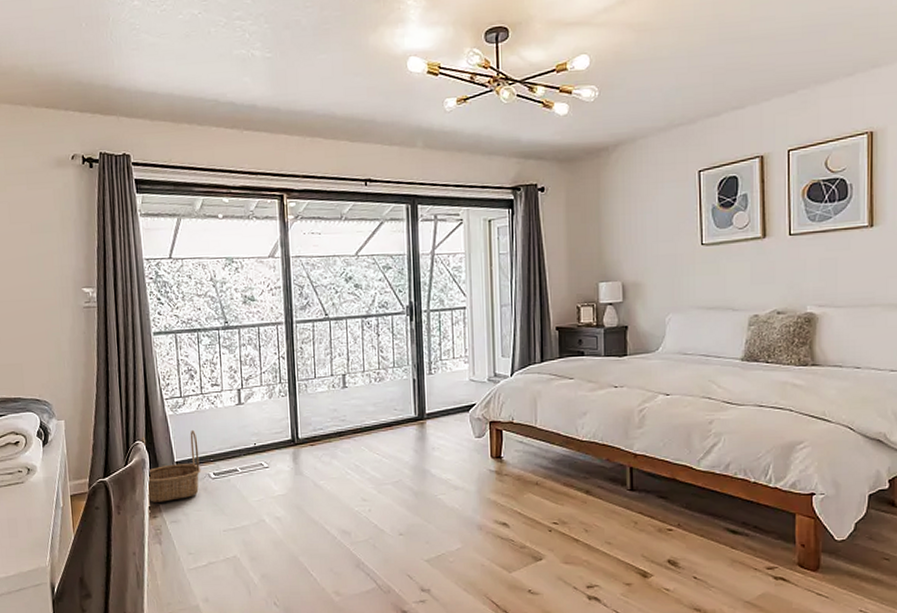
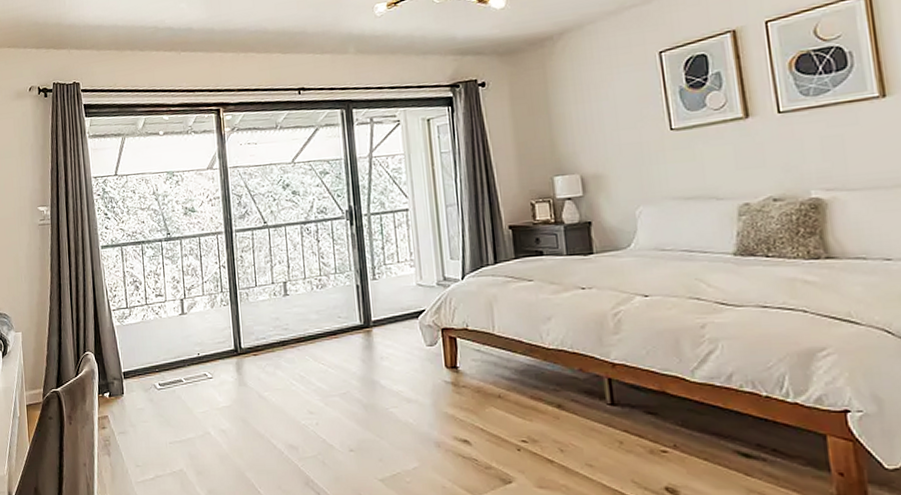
basket: present [141,429,201,502] -> none [90,340,147,413]

